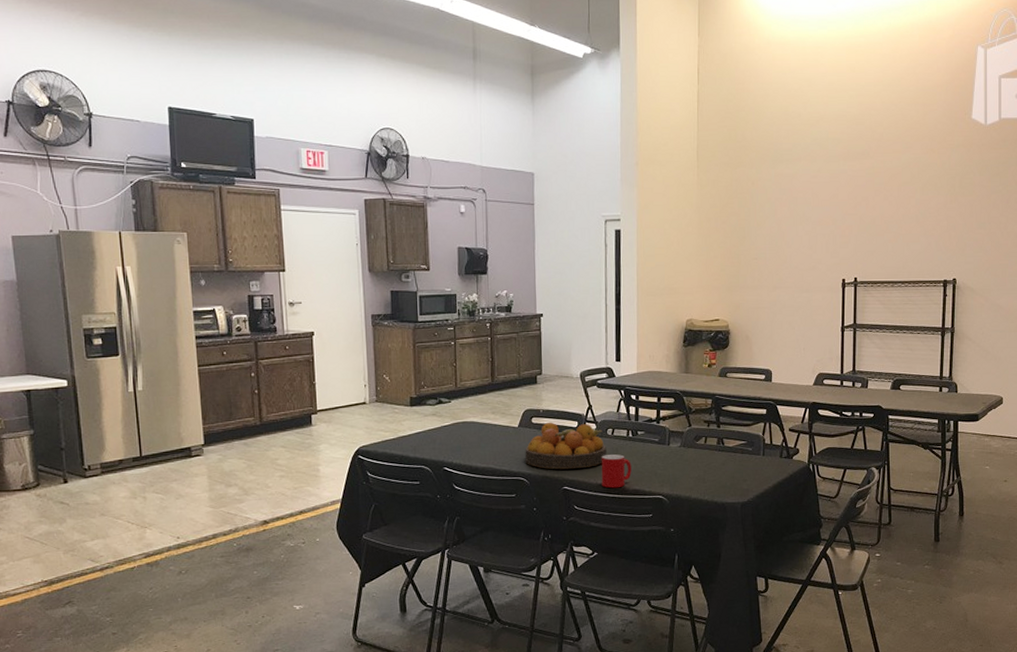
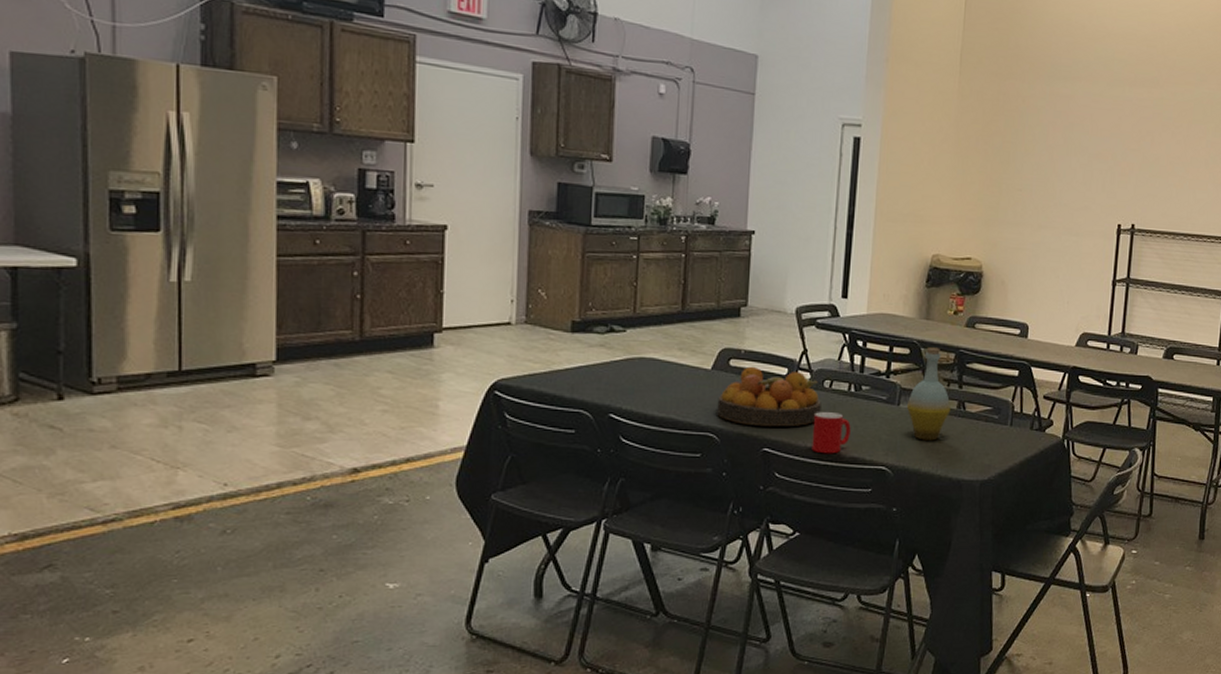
bottle: none [675,395,712,472] -> present [906,347,951,441]

